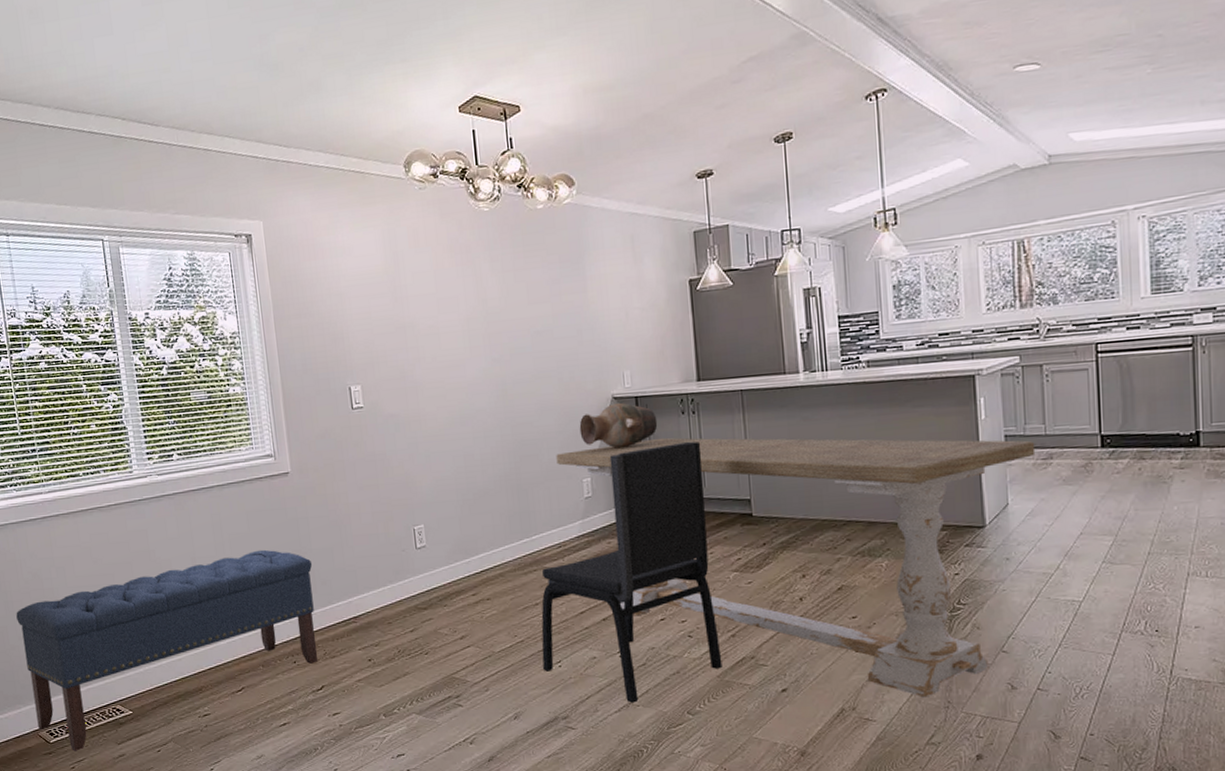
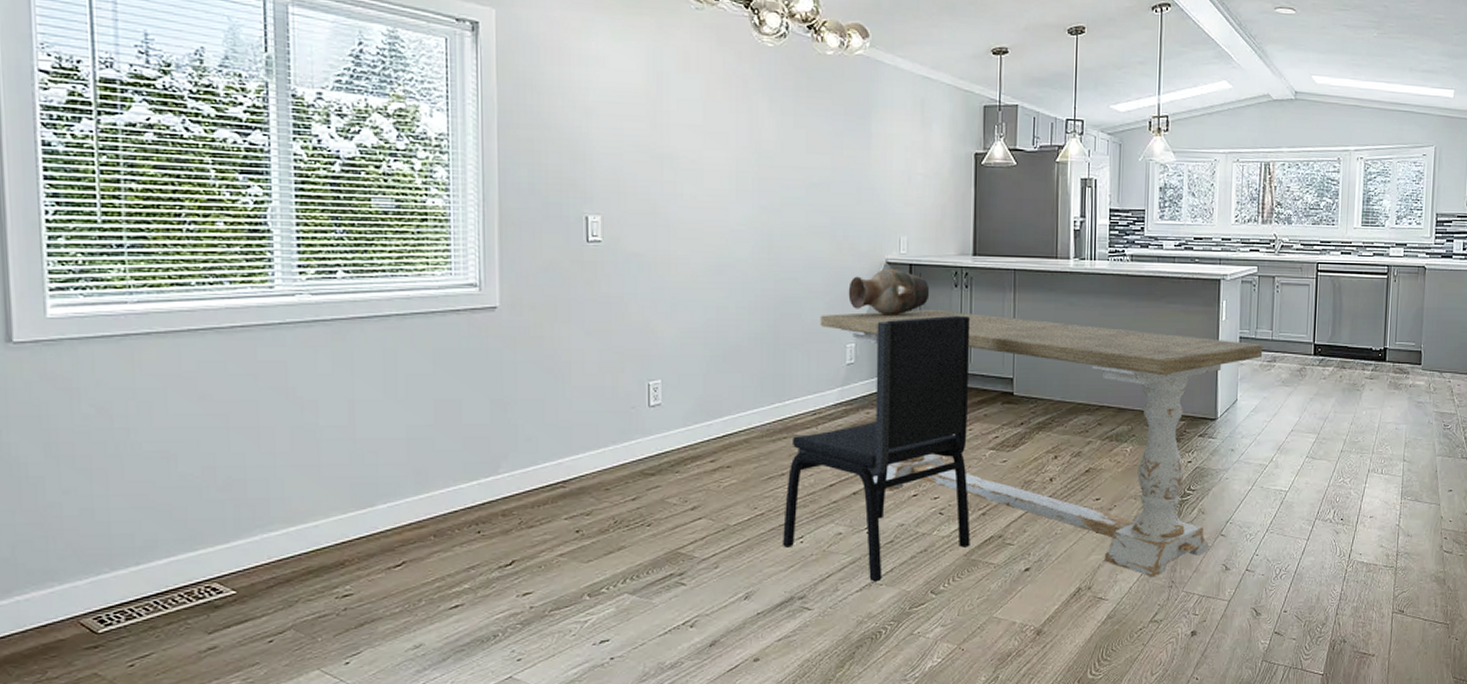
bench: present [16,549,317,751] -> none [62,396,516,644]

